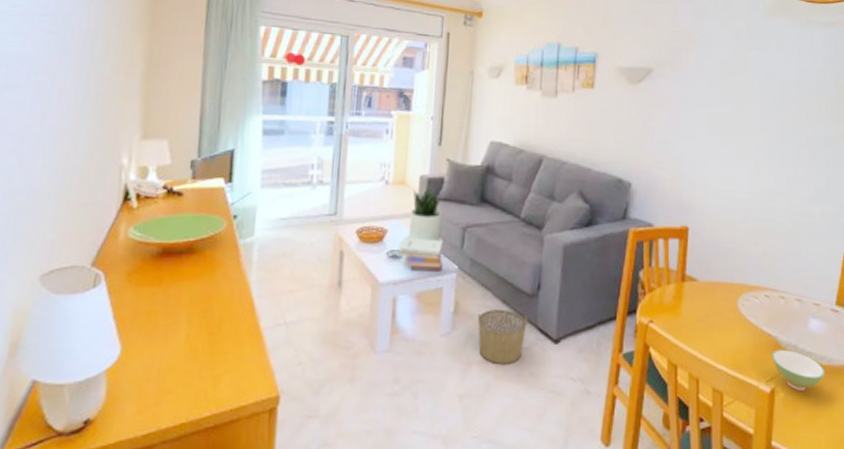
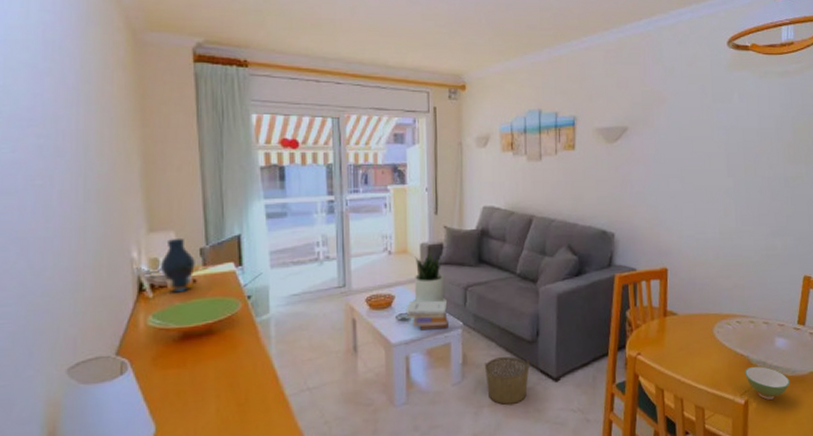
vase: none [148,148,185,205] -> present [159,239,195,293]

